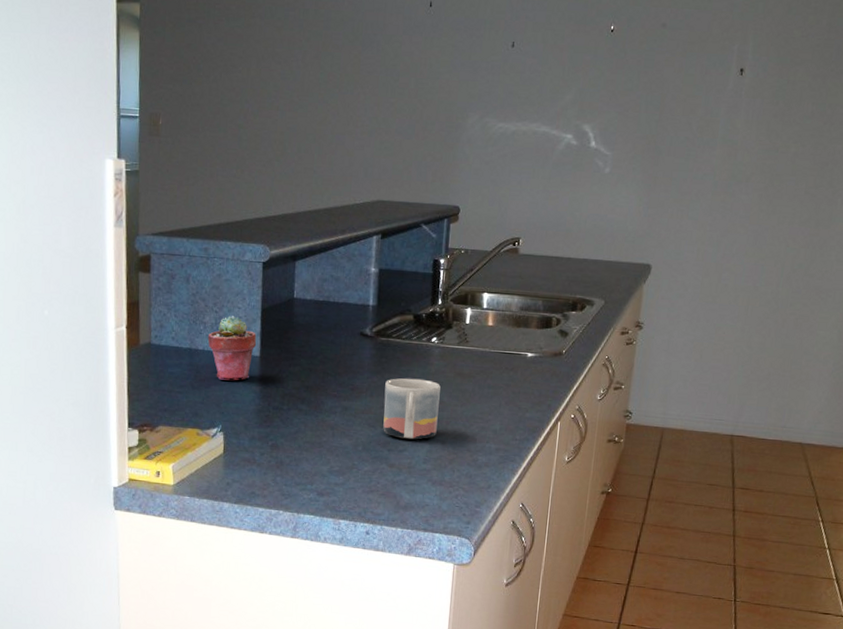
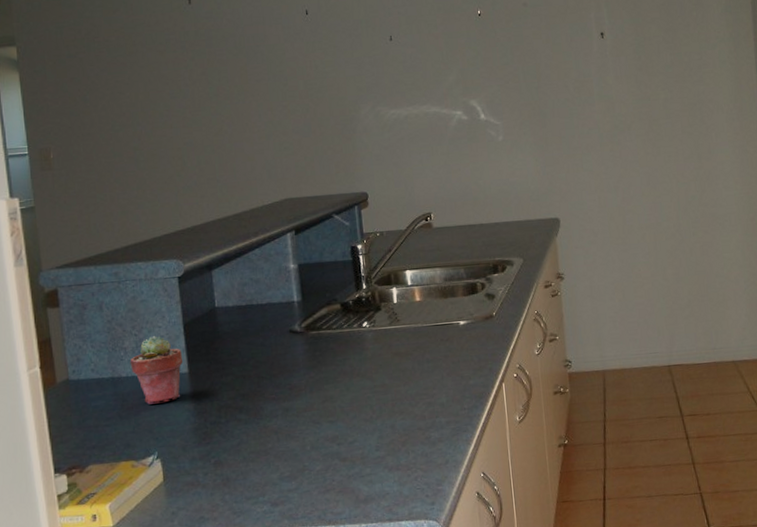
mug: present [383,378,441,440] -> none [323,365,384,430]

